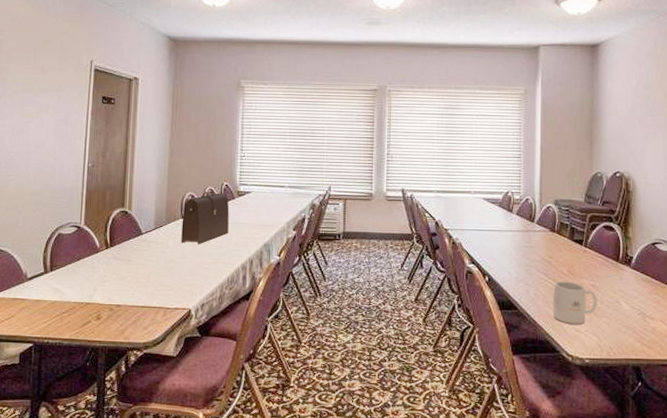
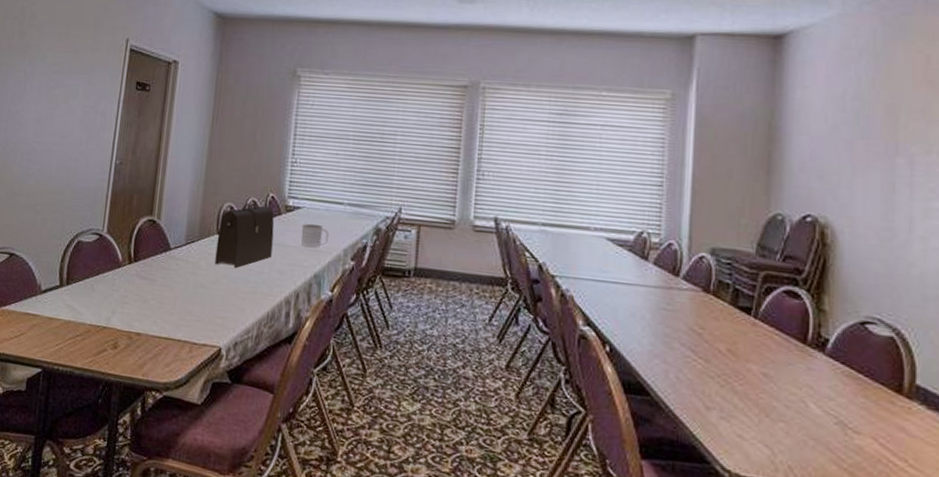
mug: none [251,204,274,224] -> present [300,223,329,249]
mug: present [553,281,597,324] -> none [702,362,771,428]

